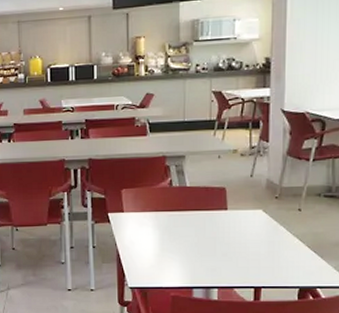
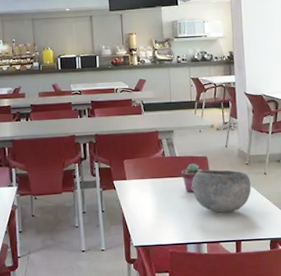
potted succulent: none [191,195,218,229] -> present [180,163,202,193]
bowl: none [204,203,280,255] -> present [192,169,251,214]

